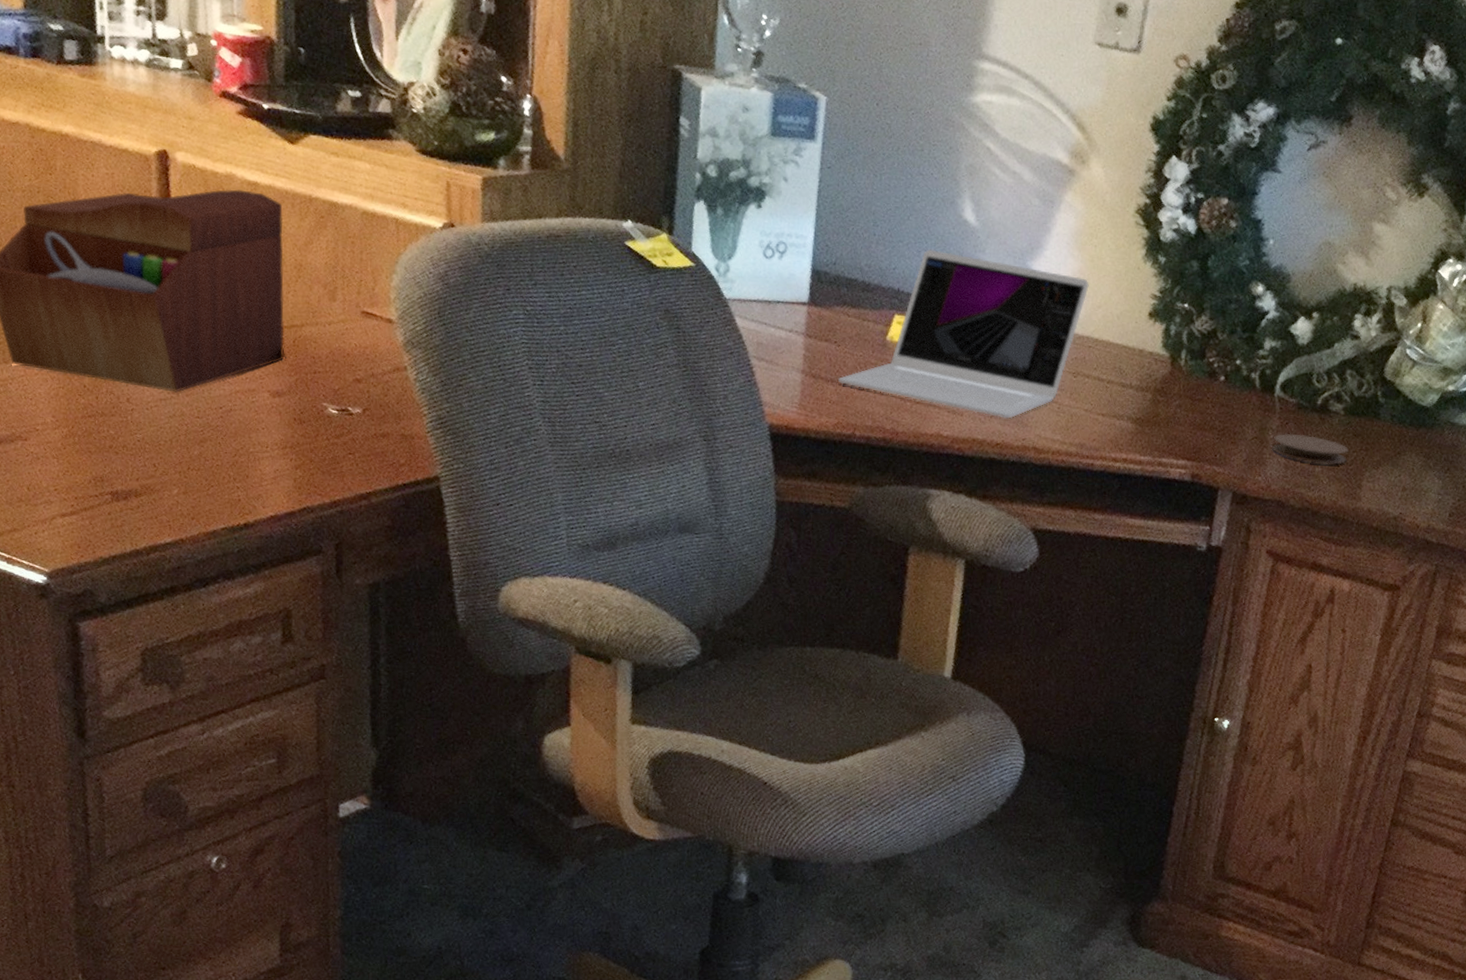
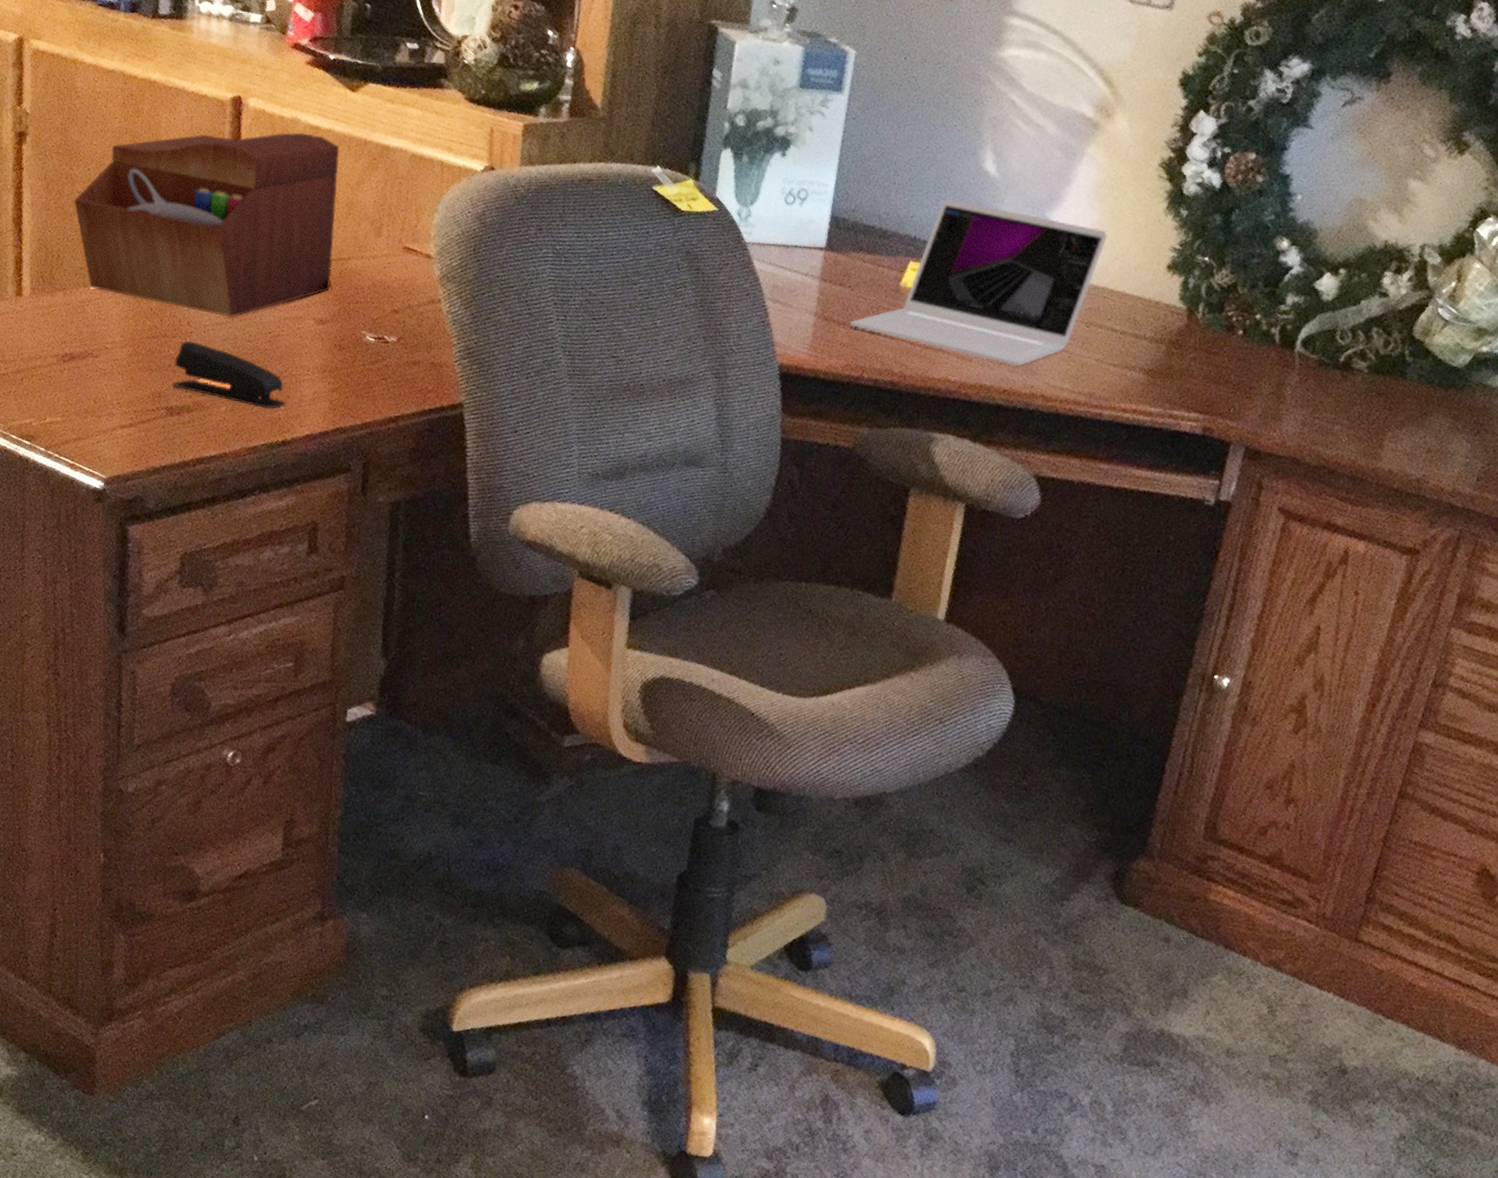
stapler: none [116,419,246,490] -> present [173,341,287,409]
coaster: present [1272,433,1349,465] -> none [1289,389,1371,423]

